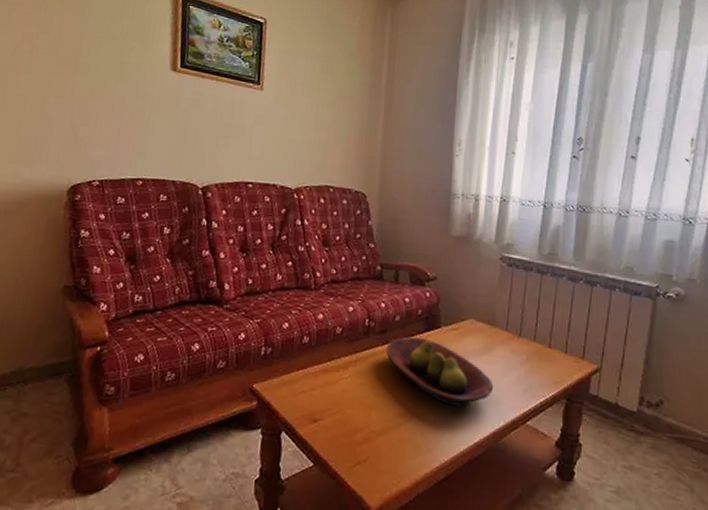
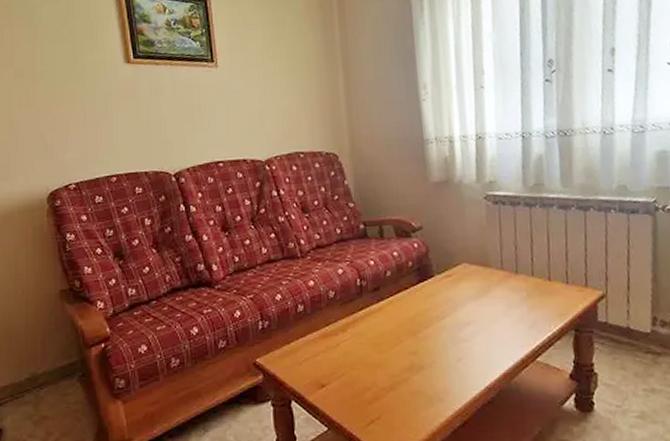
fruit bowl: present [385,336,494,407] -> none [381,289,498,353]

